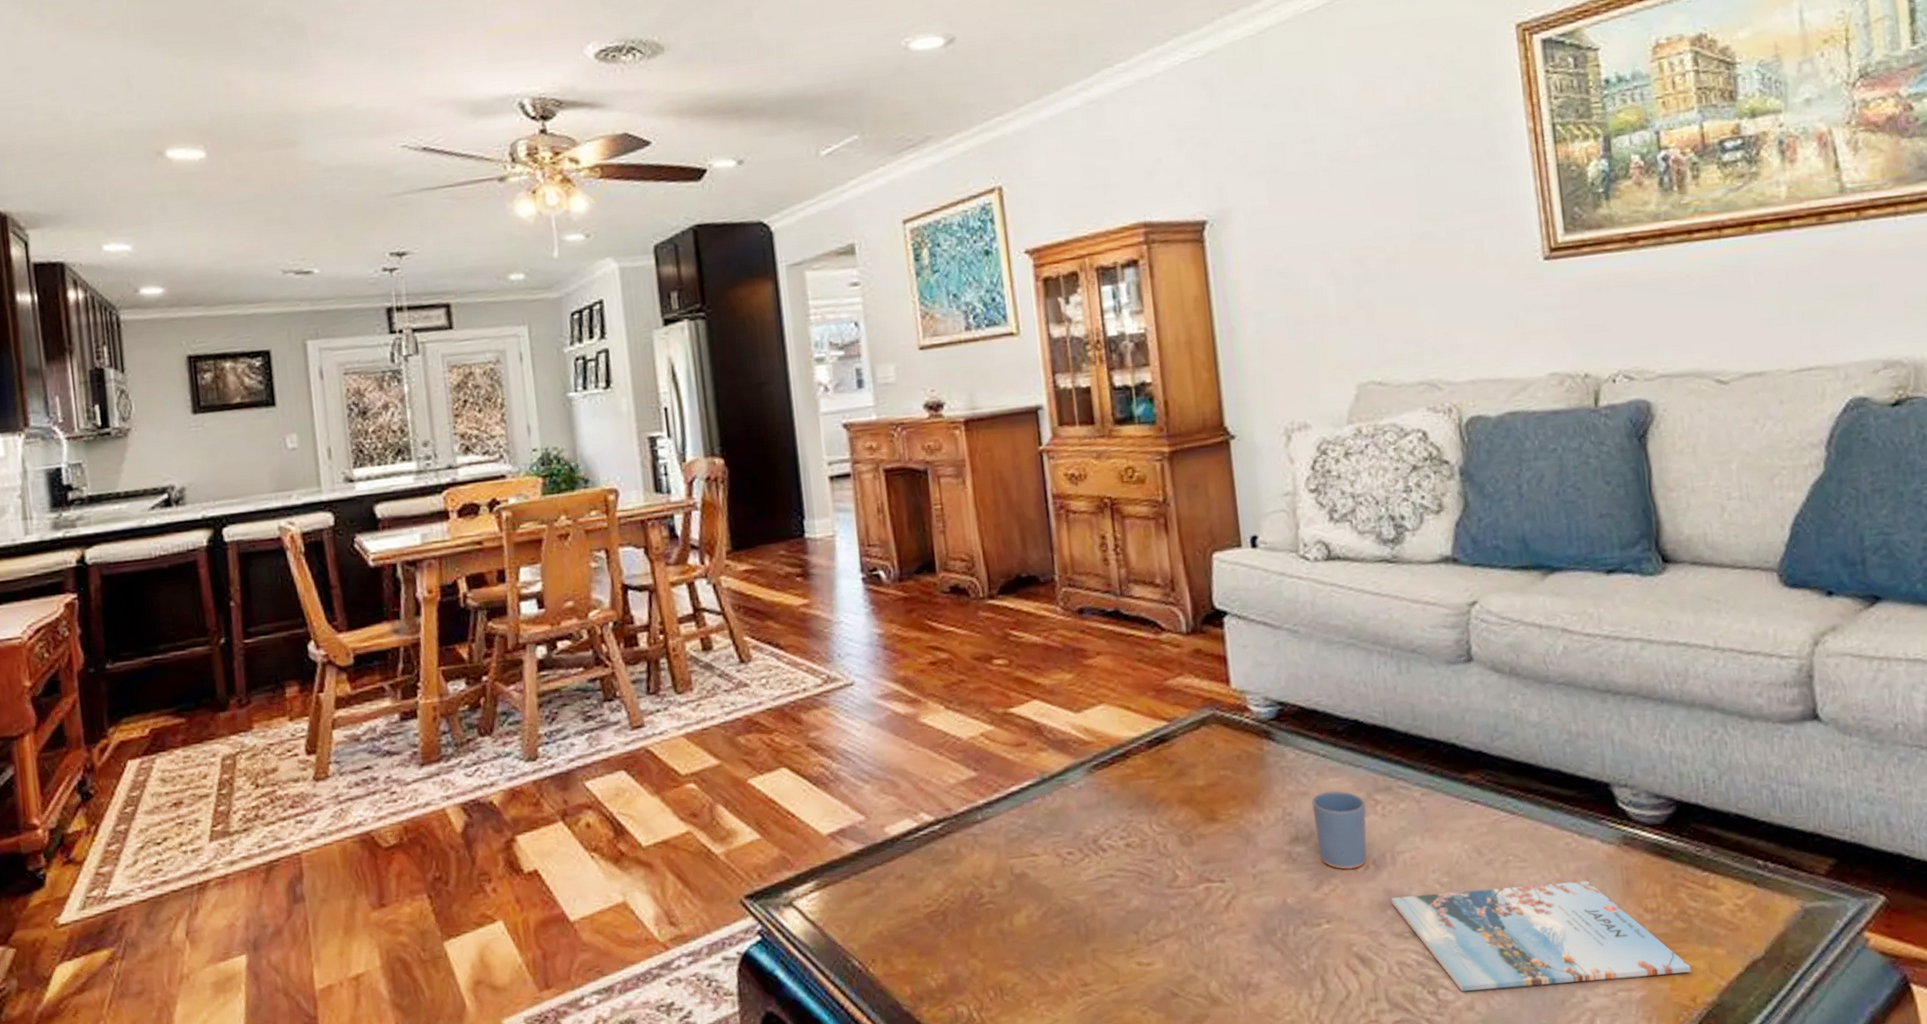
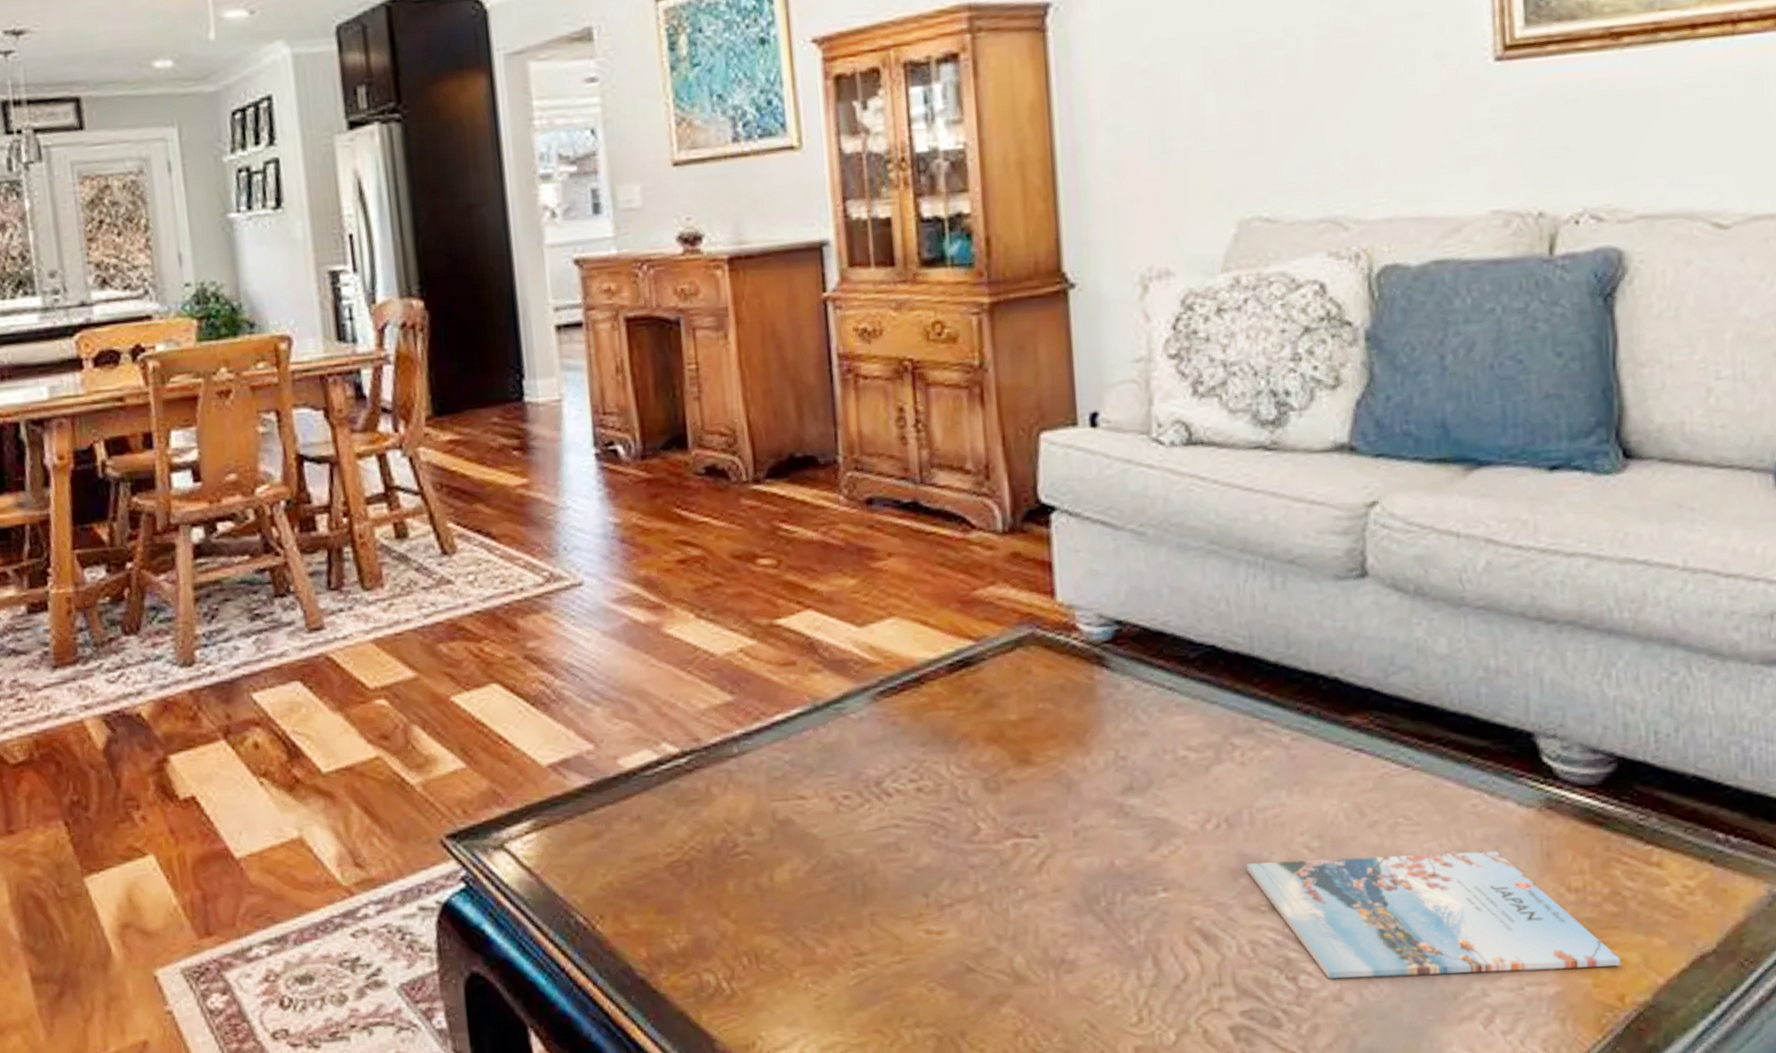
mug: present [1312,791,1367,870] -> none [1152,731,1221,828]

